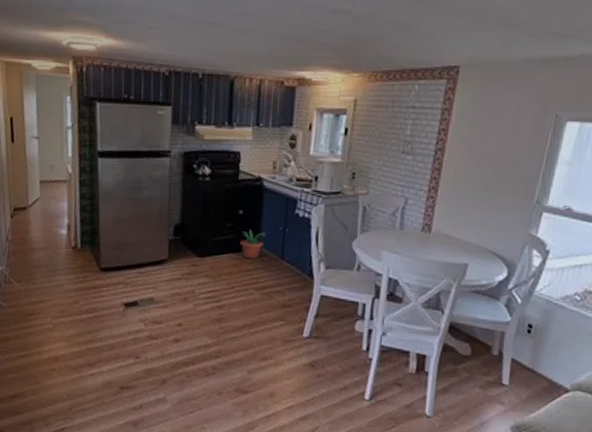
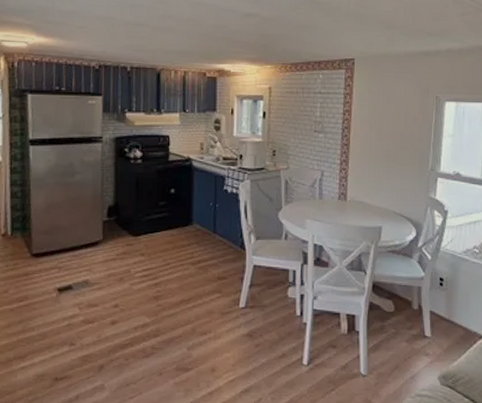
potted plant: present [240,229,266,260] -> none [173,206,197,235]

